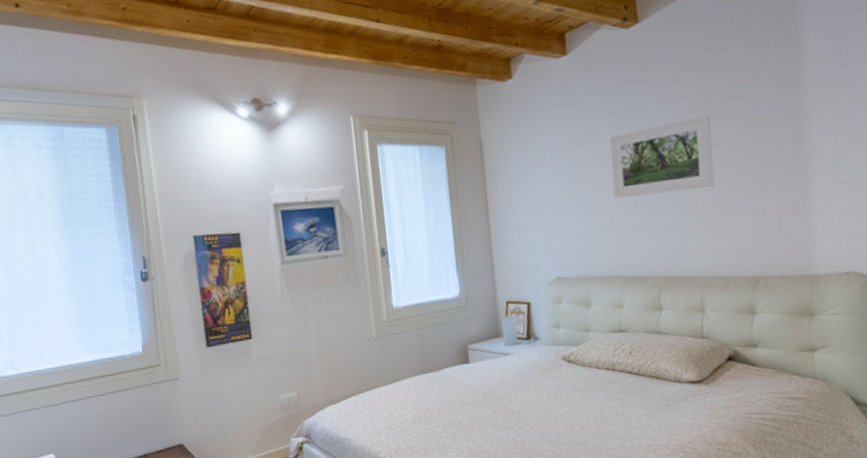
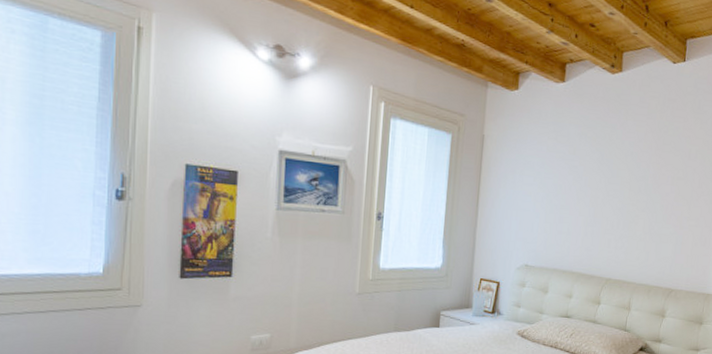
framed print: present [609,114,715,199] -> none [581,156,659,213]

